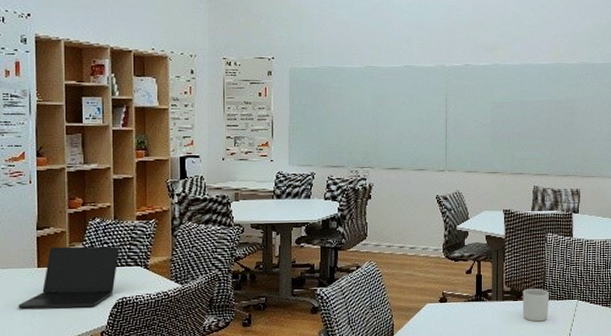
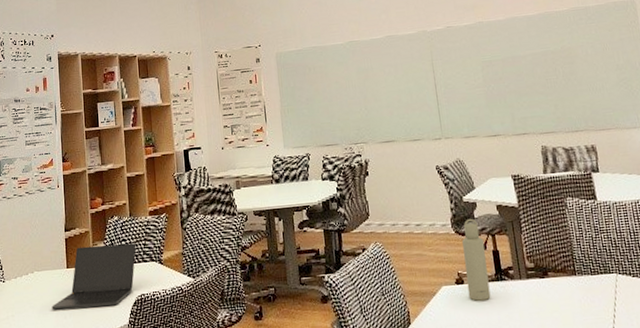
bottle: none [449,245,470,318] -> present [462,218,491,301]
mug: present [522,288,549,322] -> none [548,262,584,302]

